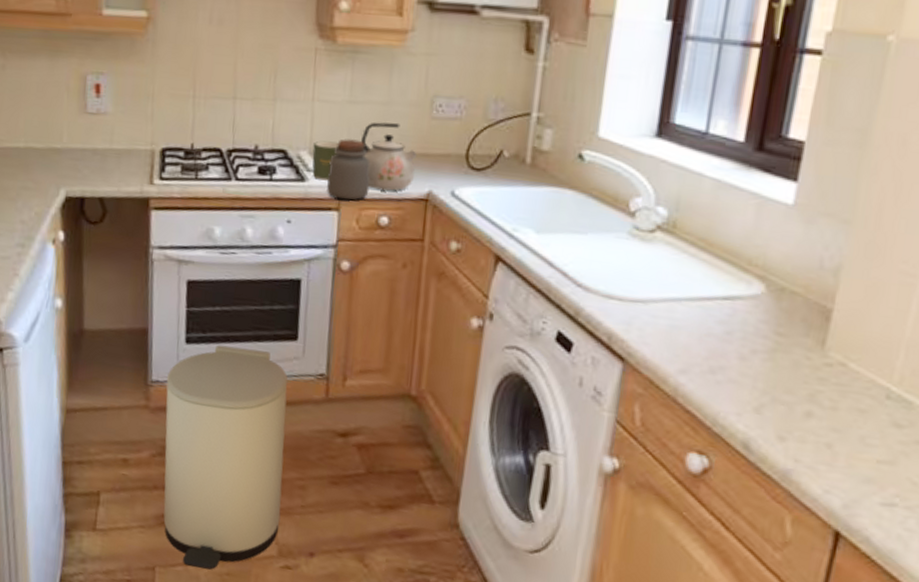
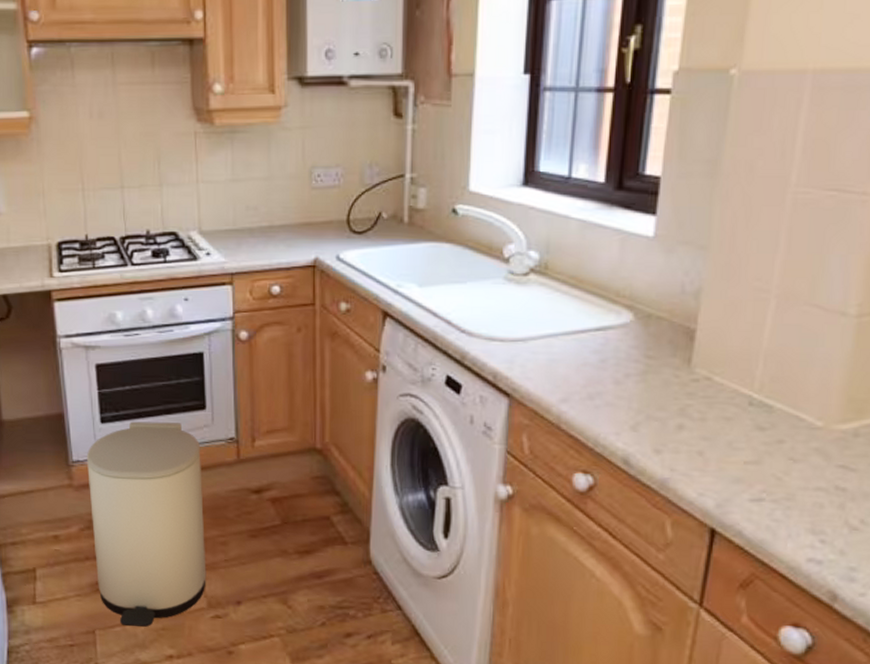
mug: present [312,140,339,181] -> none [202,220,226,257]
jar: present [327,139,371,201] -> none [219,216,259,274]
kettle: present [360,122,418,191] -> none [246,196,301,261]

